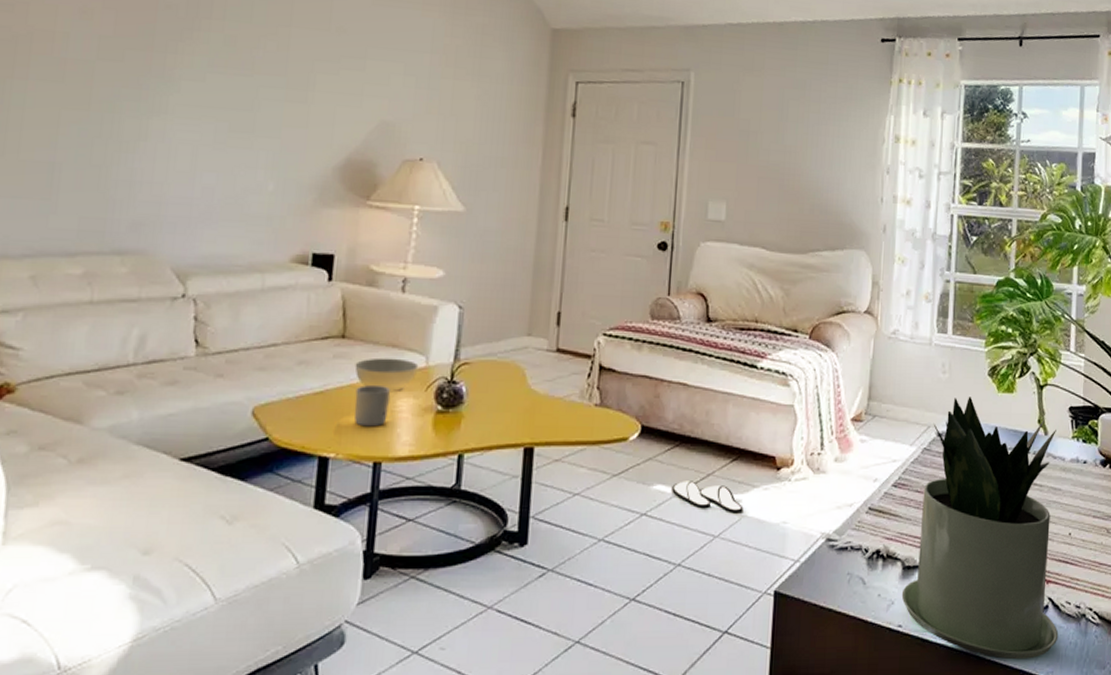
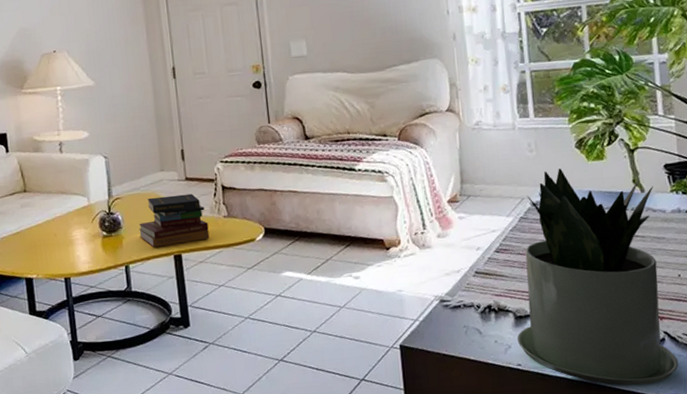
mug: present [353,385,391,427] -> none [41,223,68,254]
bowl: present [355,357,419,393] -> none [37,201,83,227]
books: none [485,368,574,434] -> present [139,193,210,247]
slippers: present [672,481,744,514] -> none [298,266,362,288]

